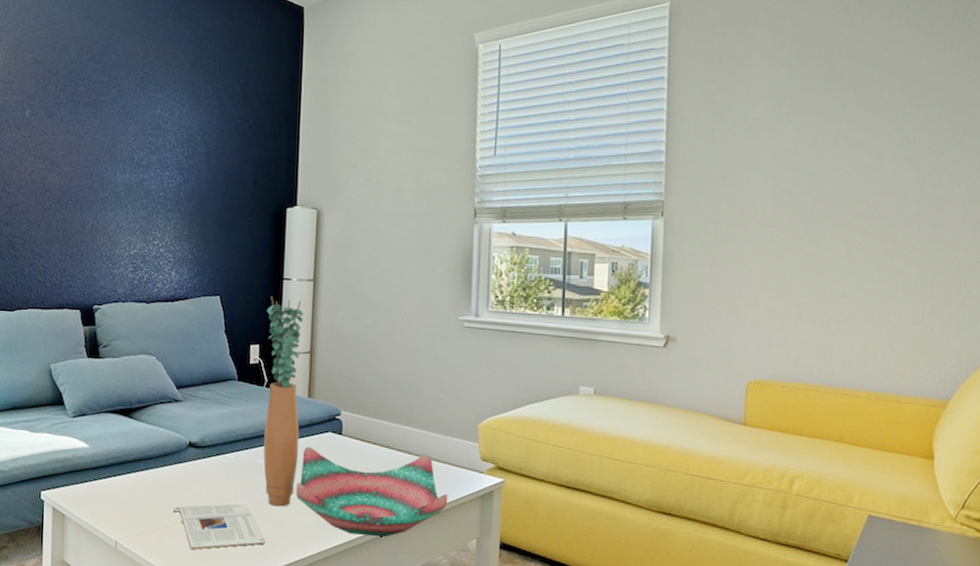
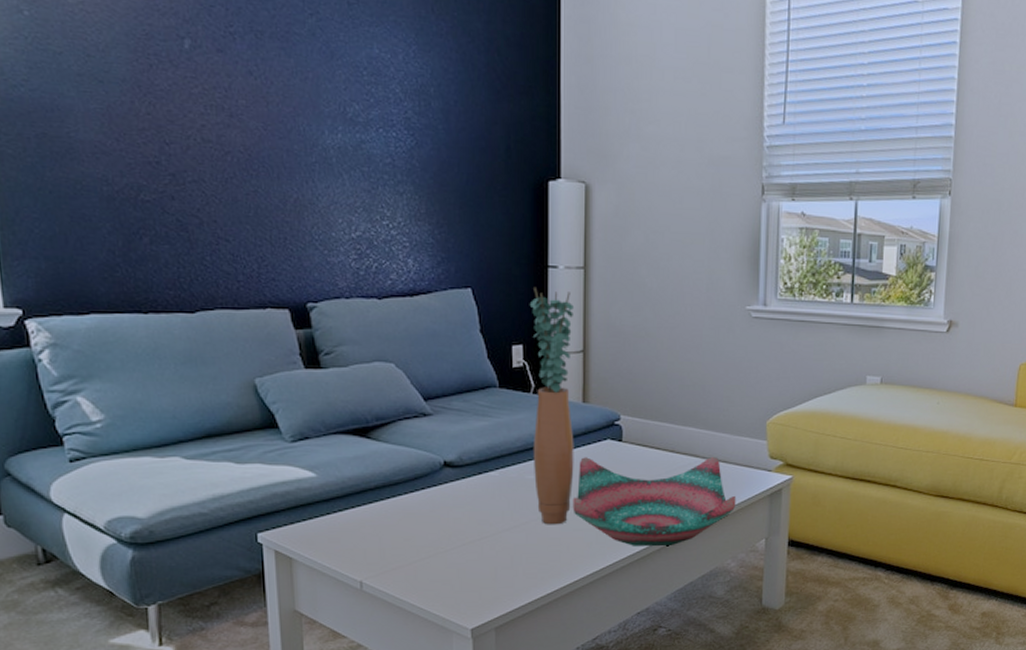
magazine: present [172,503,265,550] -> none [429,525,540,581]

